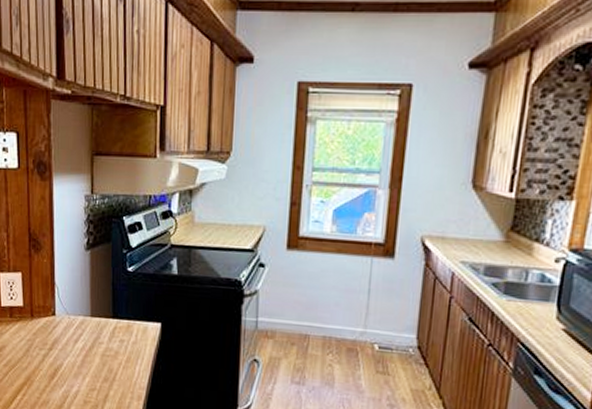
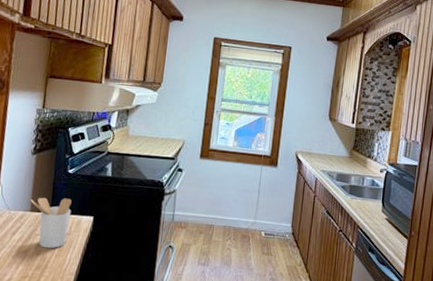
utensil holder: none [89,300,136,359] -> present [30,197,72,249]

